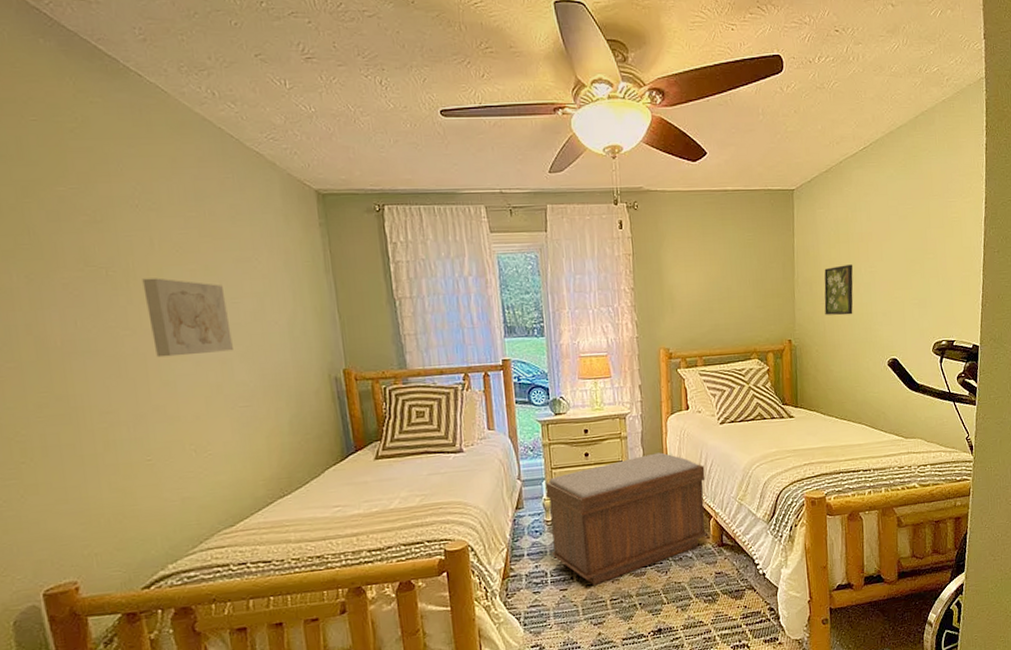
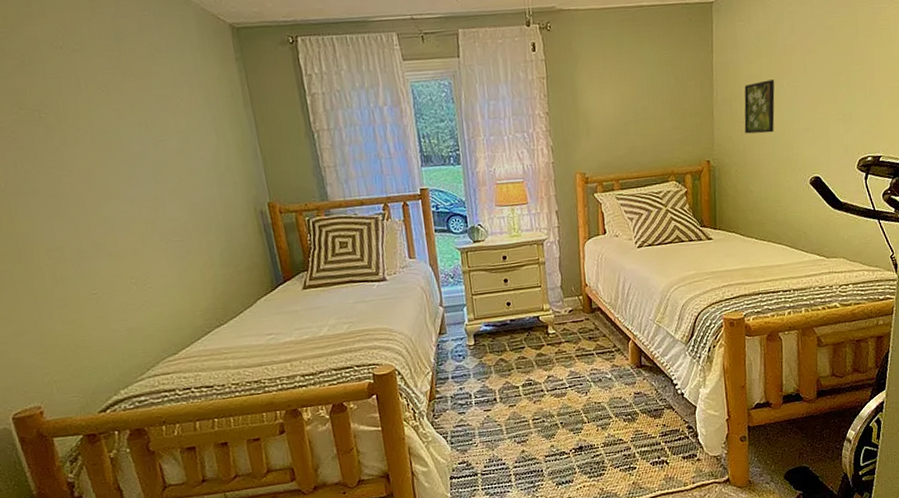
wall art: present [142,278,233,358] -> none [73,118,163,196]
bench: present [545,452,707,585] -> none [466,277,626,406]

